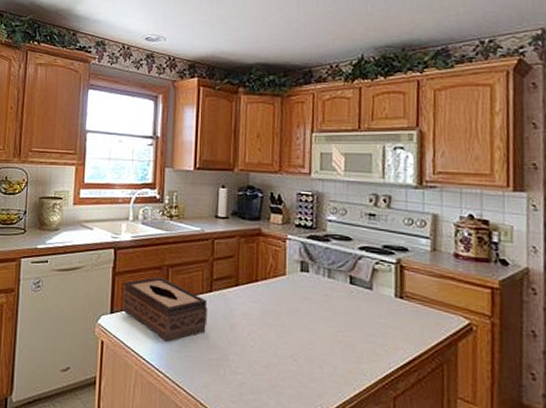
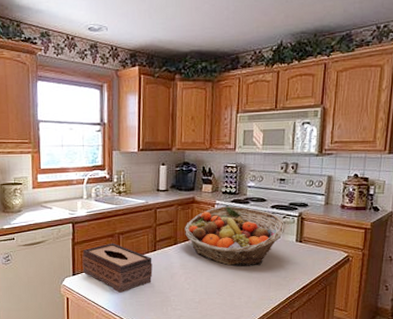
fruit basket: none [249,243,379,325] -> present [185,206,285,267]

